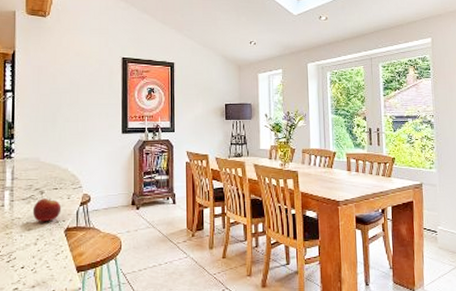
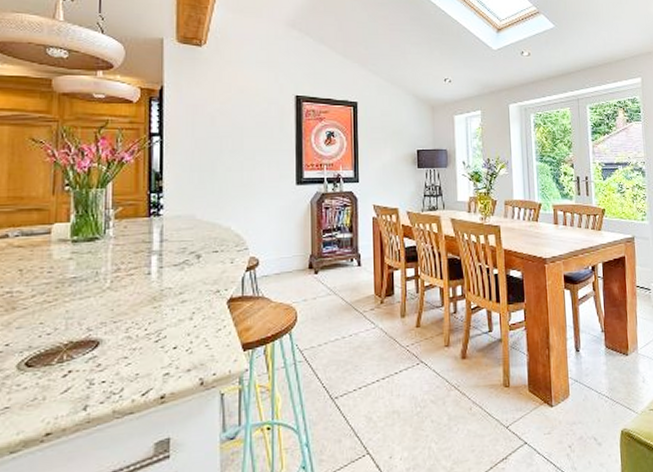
fruit: present [32,198,62,222] -> none [187,263,223,292]

